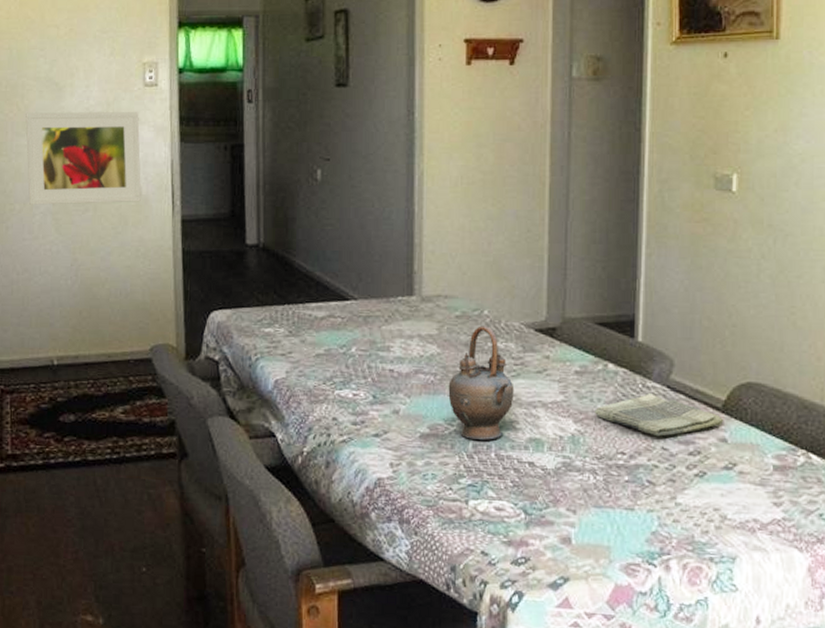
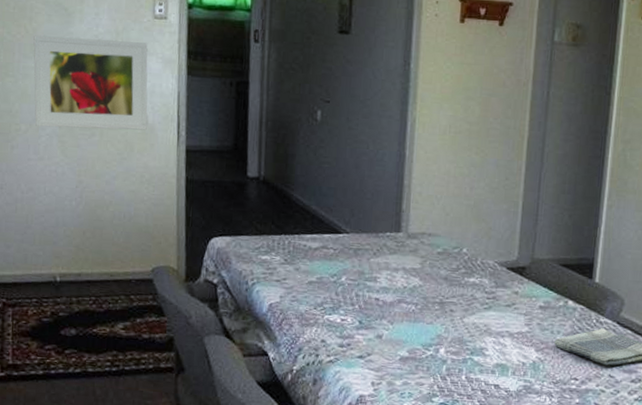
teapot: present [448,325,515,440] -> none [427,262,486,364]

